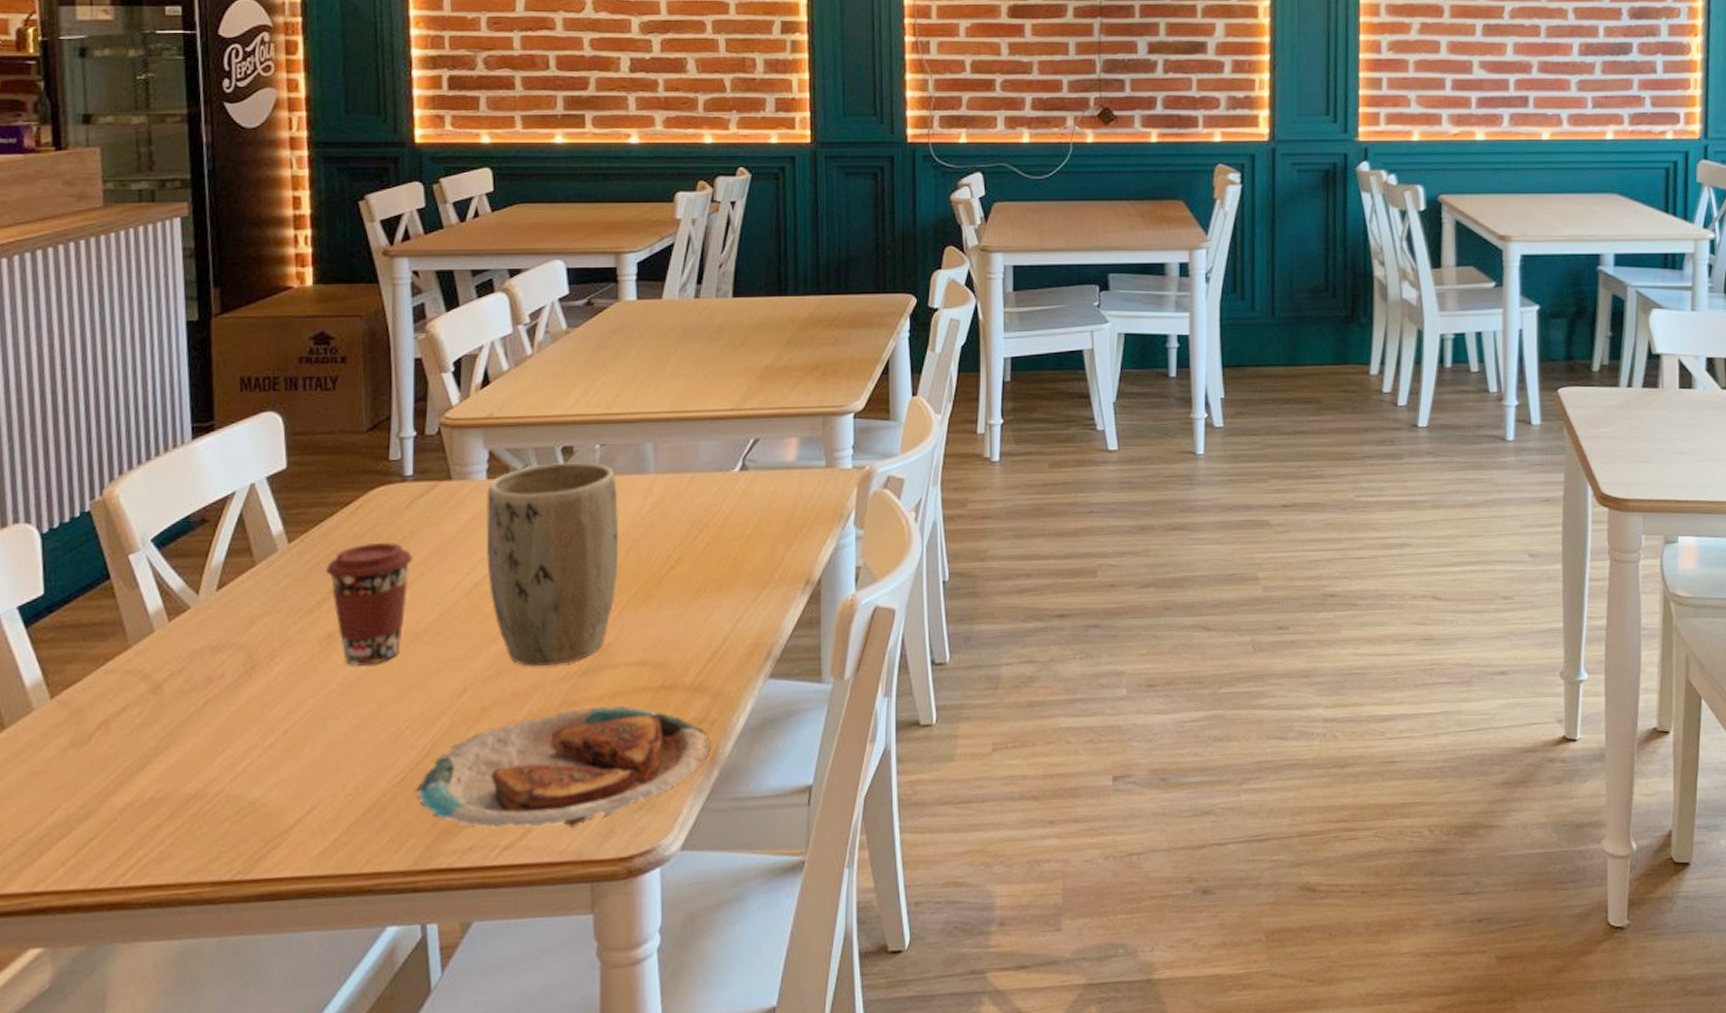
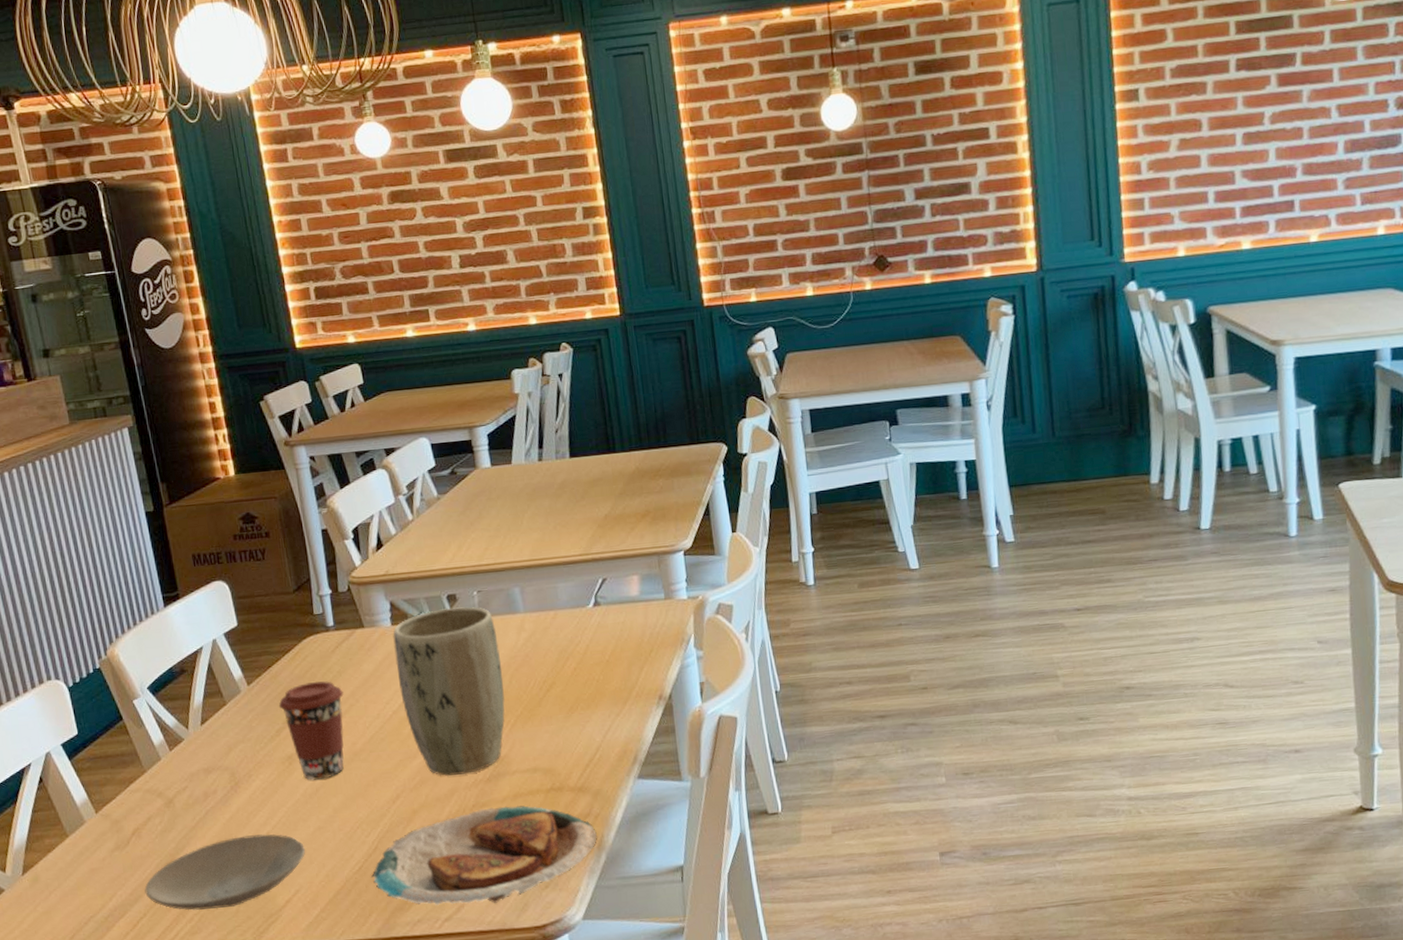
plate: none [102,732,332,831] -> present [144,834,305,911]

